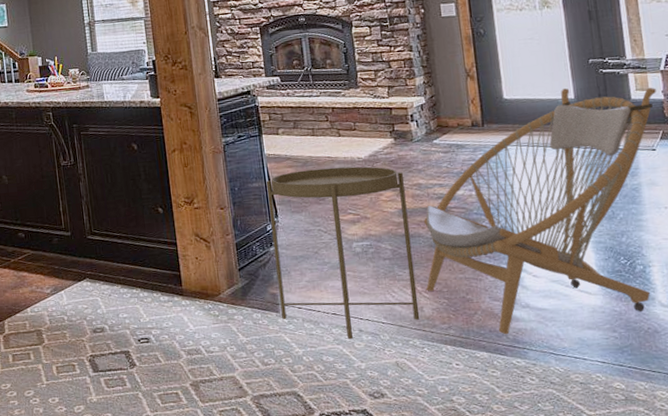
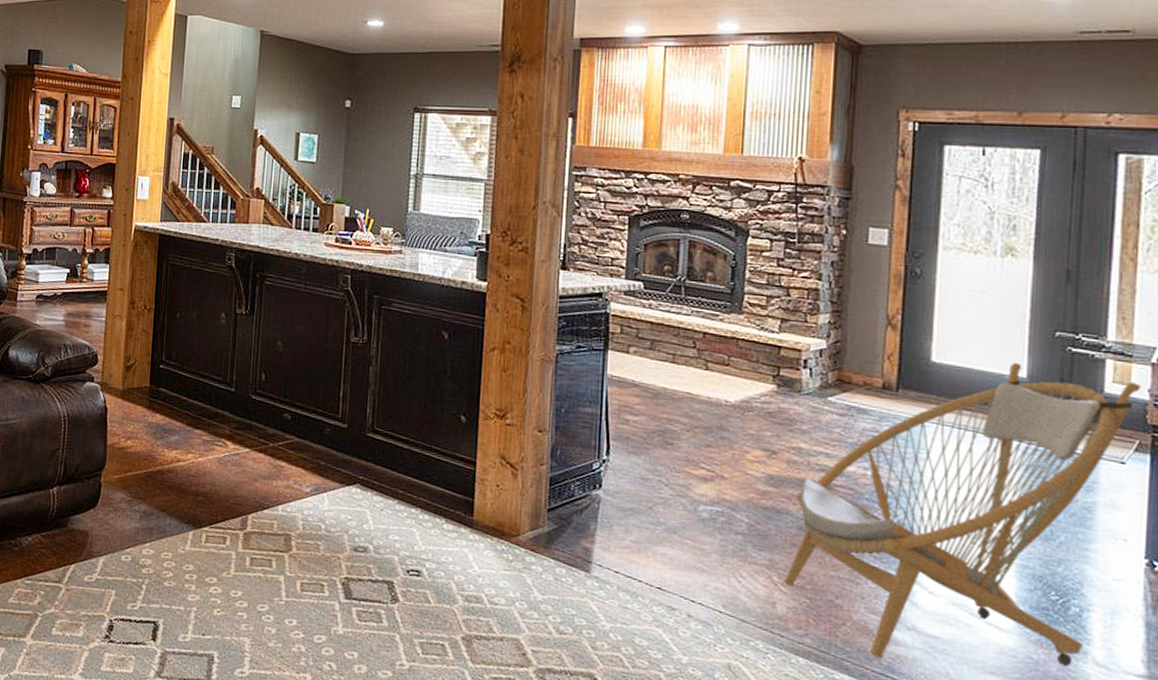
side table: present [266,166,420,340] -> none [592,402,780,625]

